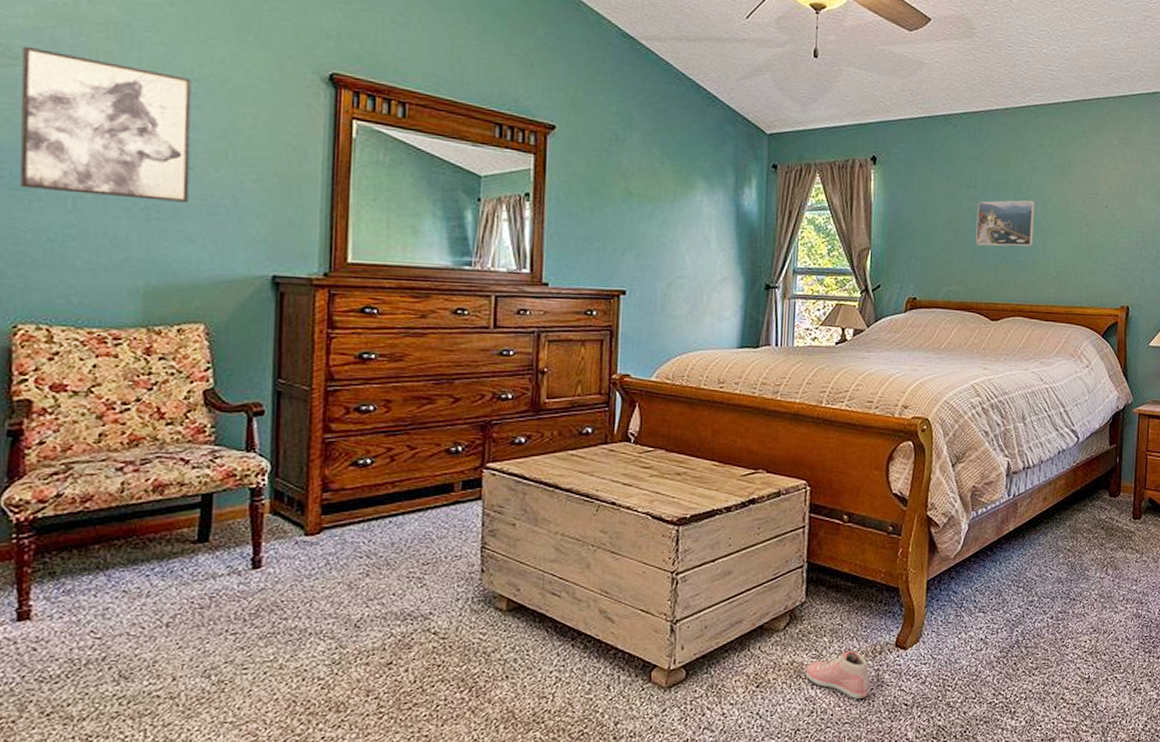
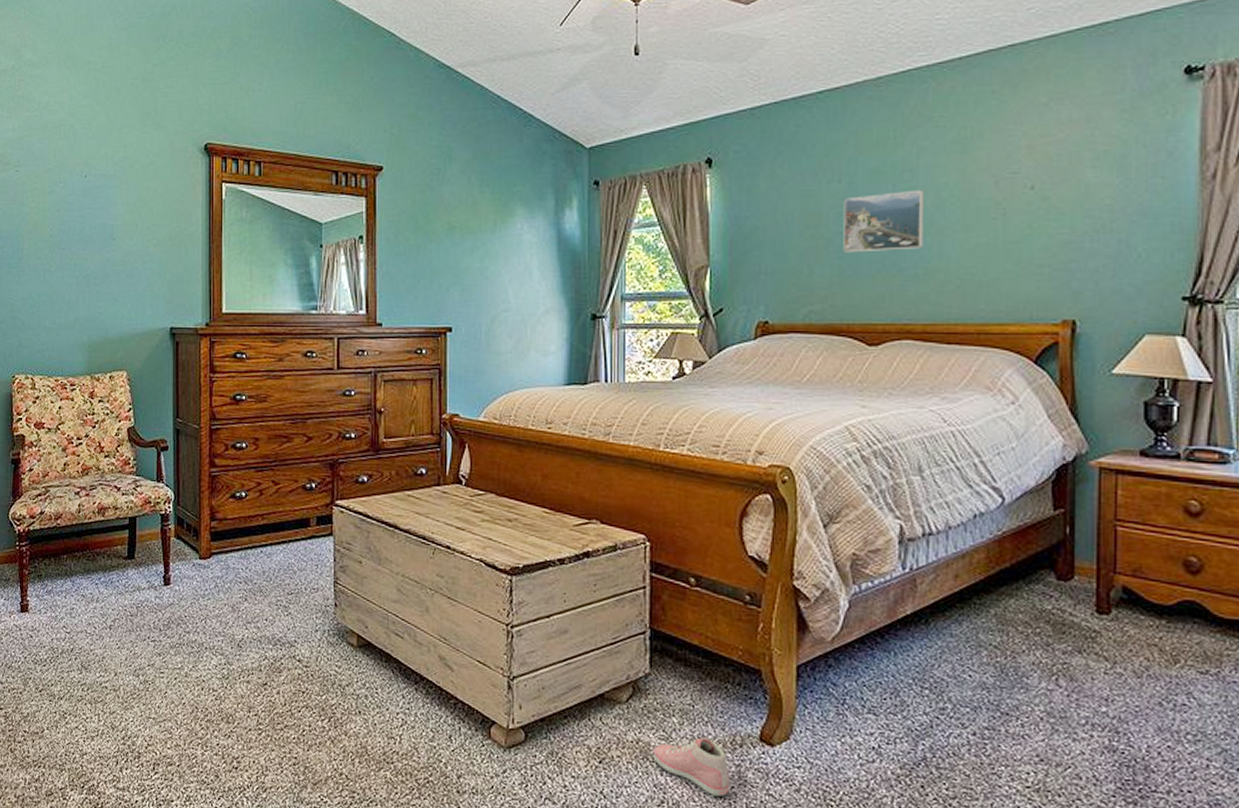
wall art: present [19,45,192,202] -> none [12,153,114,268]

